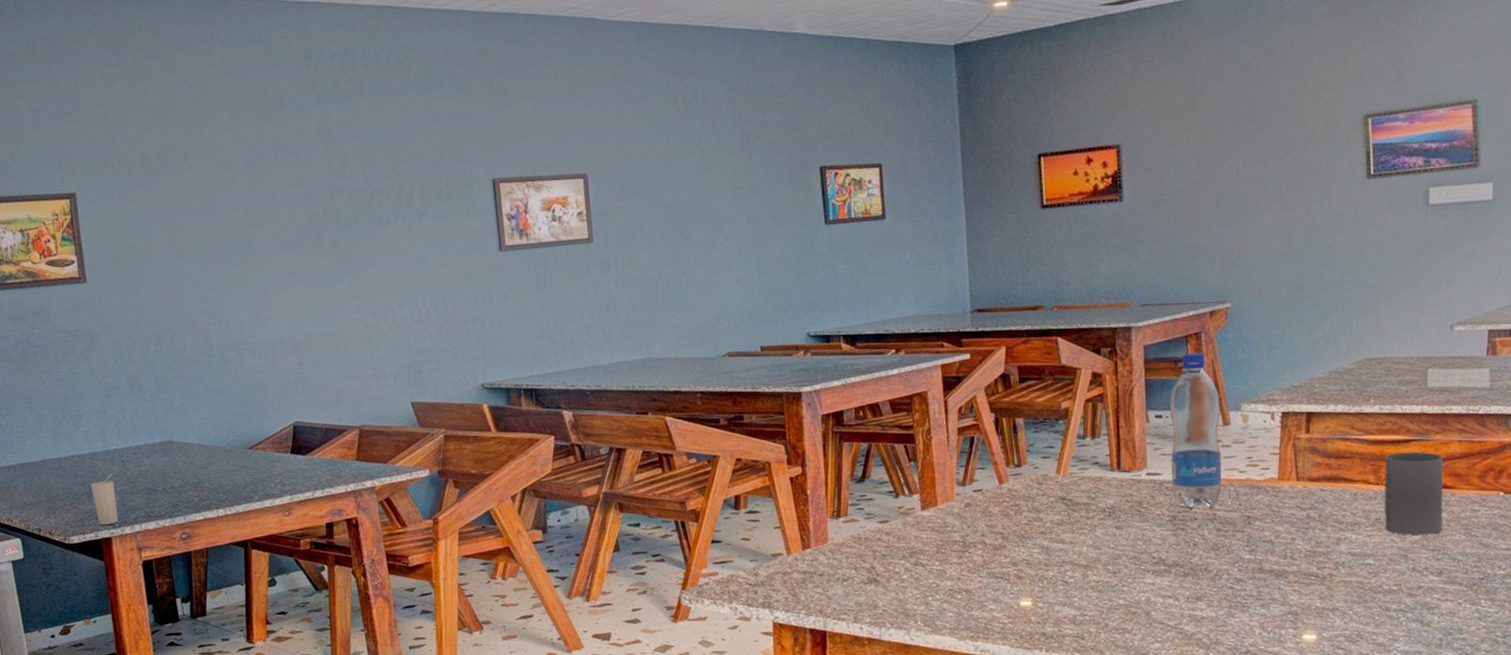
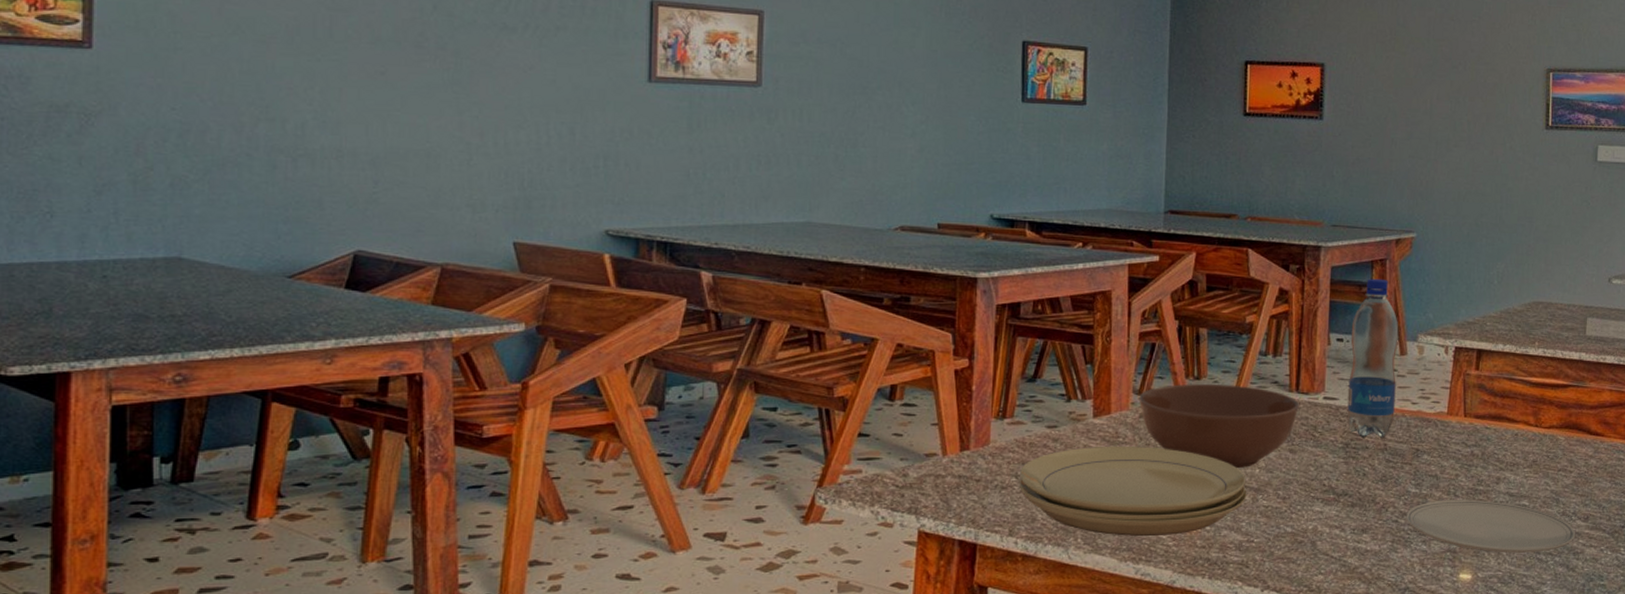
cup: present [91,473,119,526] -> none [52,290,89,356]
plate: none [857,533,1077,617] -> present [1018,447,1247,537]
bowl: none [963,469,1123,548] -> present [1139,384,1300,469]
plate: none [1241,561,1429,612] -> present [1406,499,1576,553]
cup: present [1384,451,1443,535] -> none [1540,397,1595,480]

